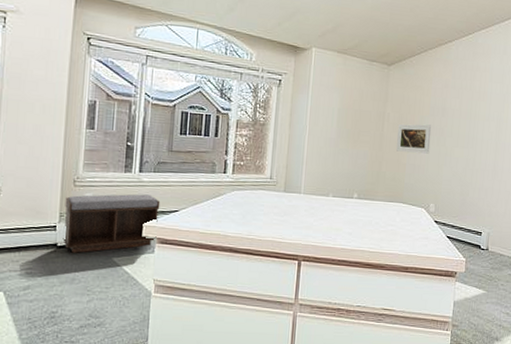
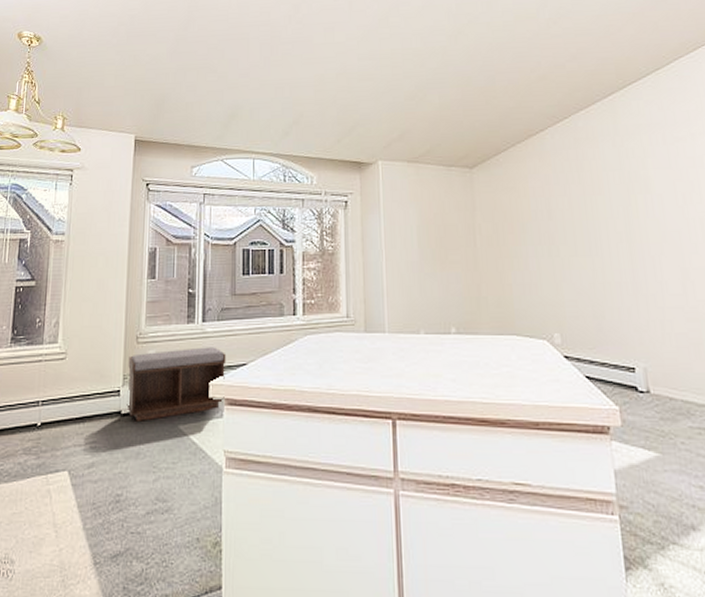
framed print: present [396,124,432,154] -> none [493,232,541,270]

